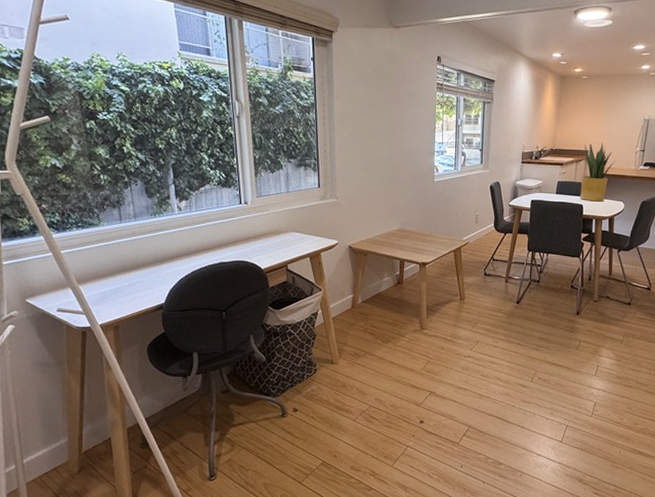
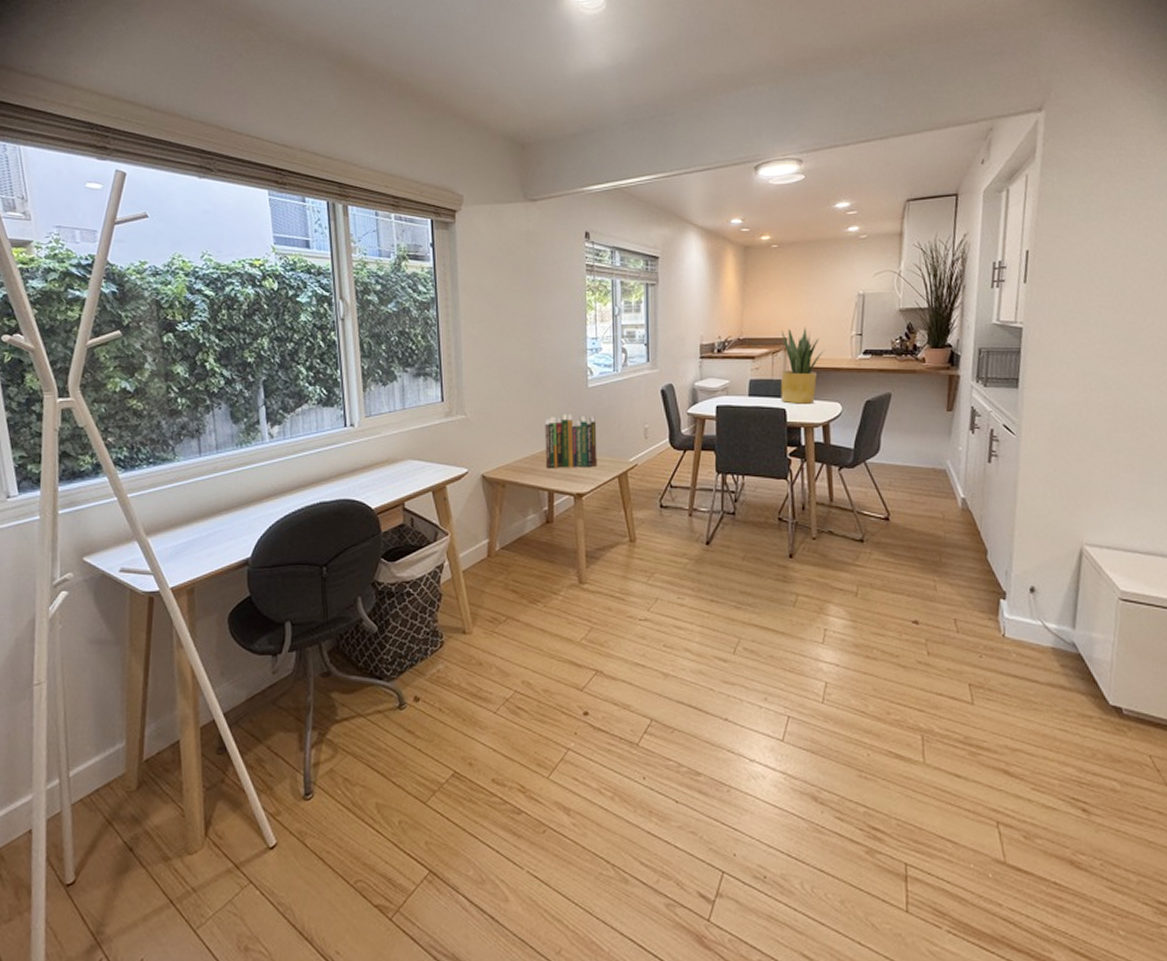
books: none [399,201,440,244] -> present [545,414,598,468]

